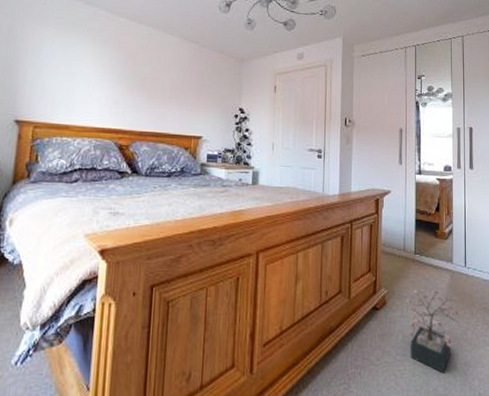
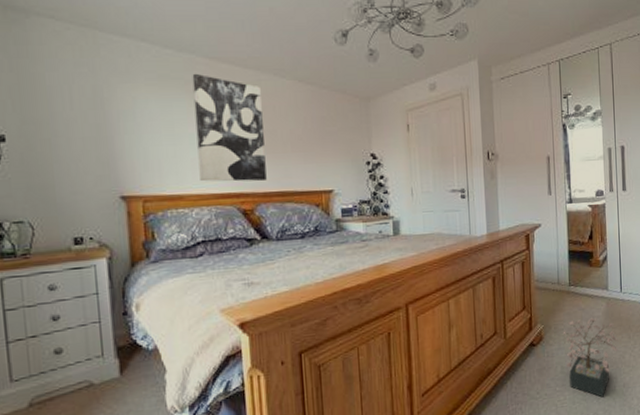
wall art: none [86,23,151,121] -> present [192,73,267,182]

